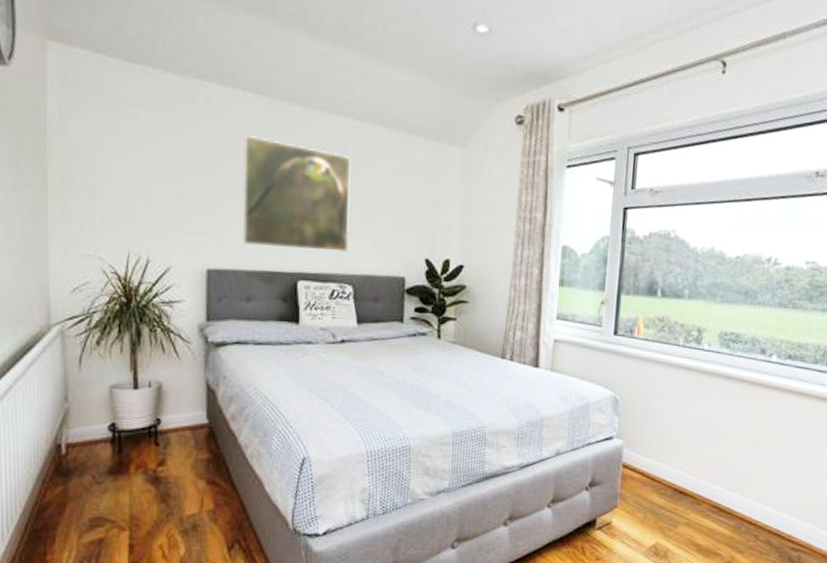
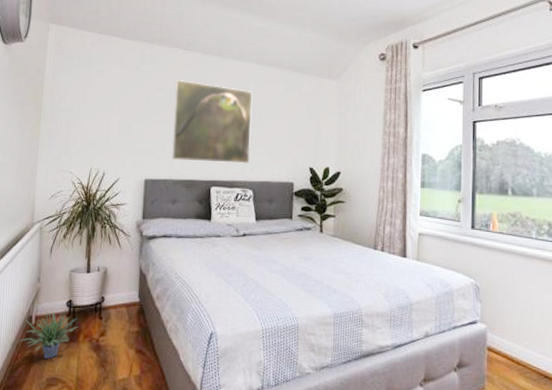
potted plant: none [43,436,127,495] -> present [17,310,78,359]

